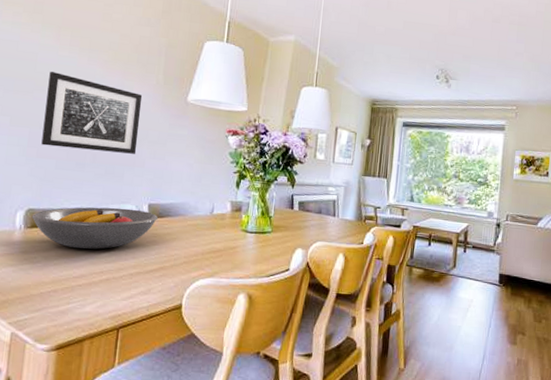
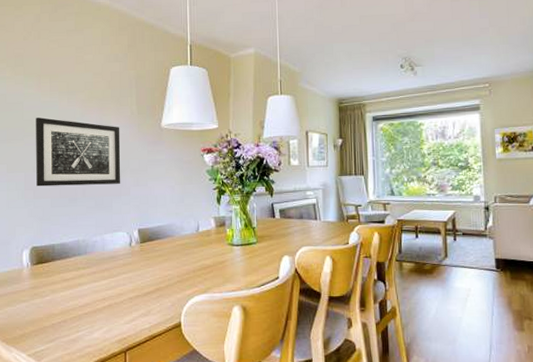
fruit bowl: present [31,207,158,250] -> none [36,236,148,280]

